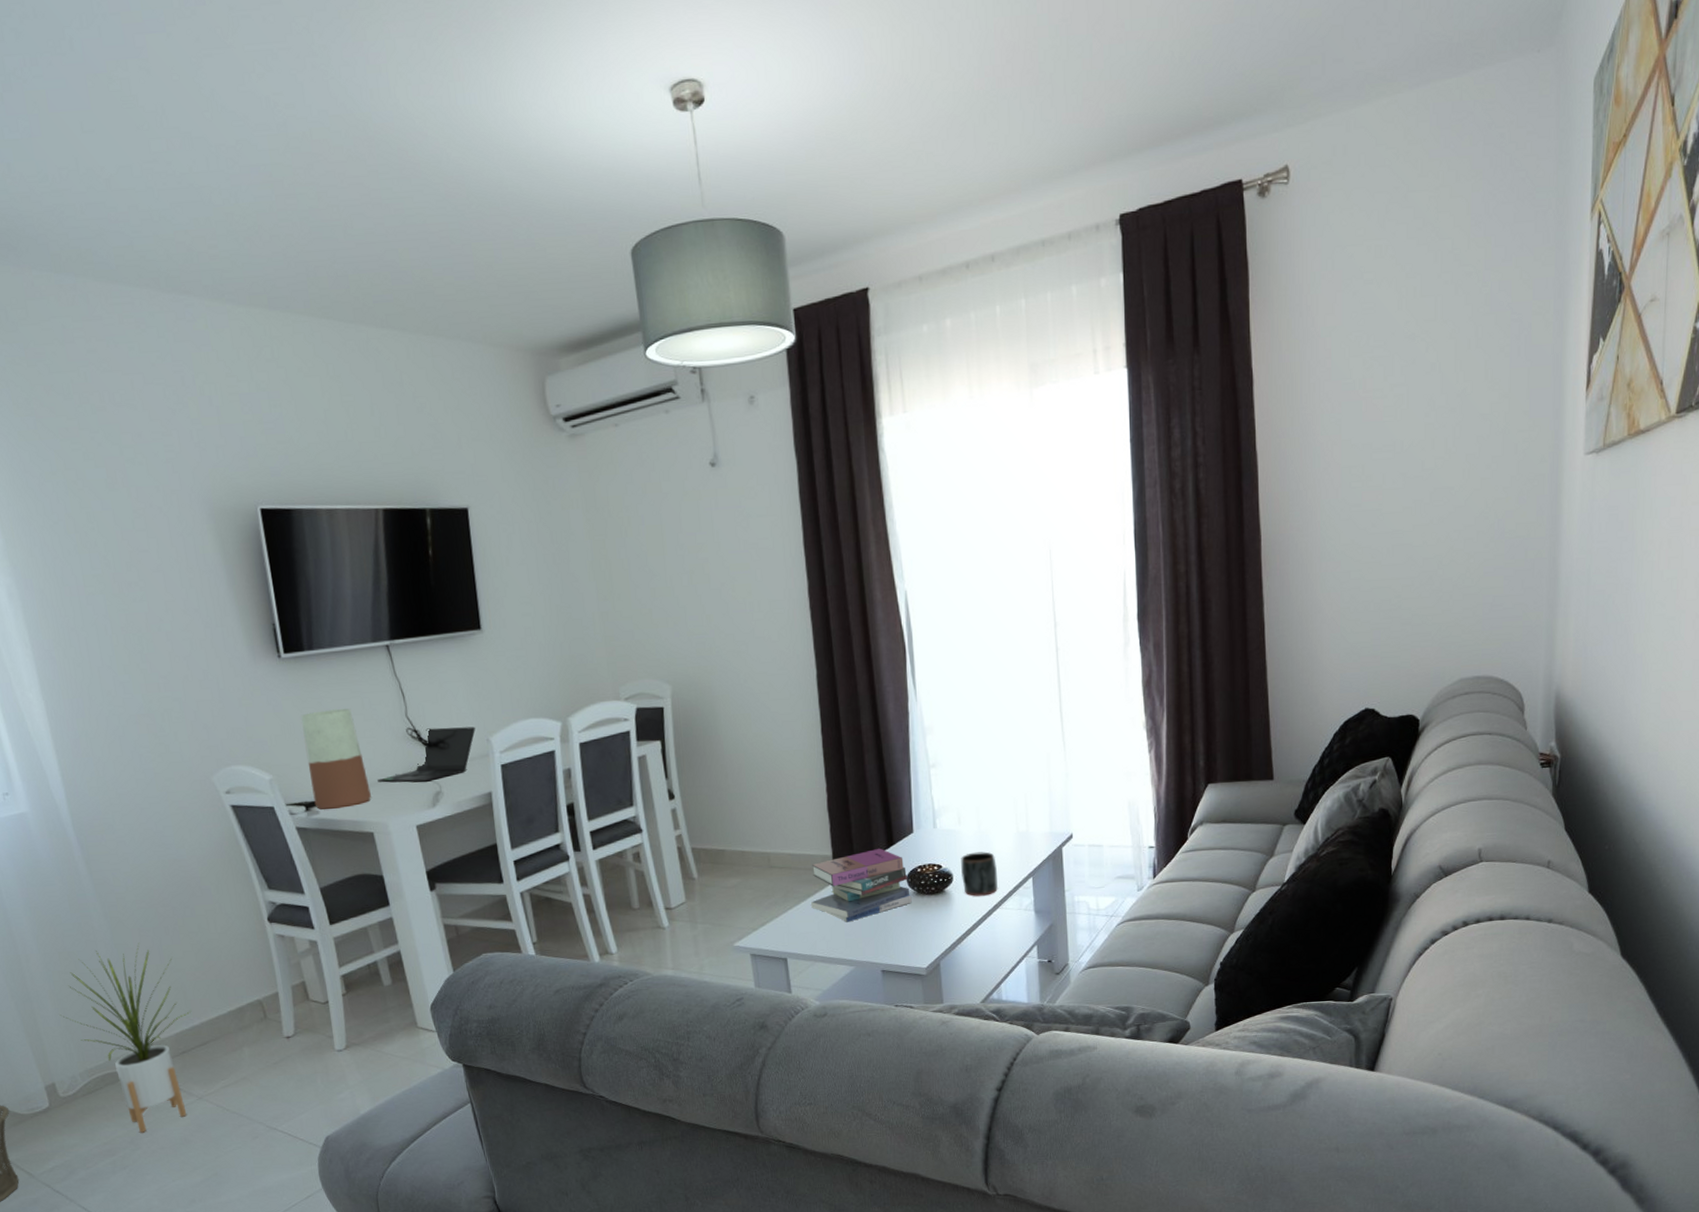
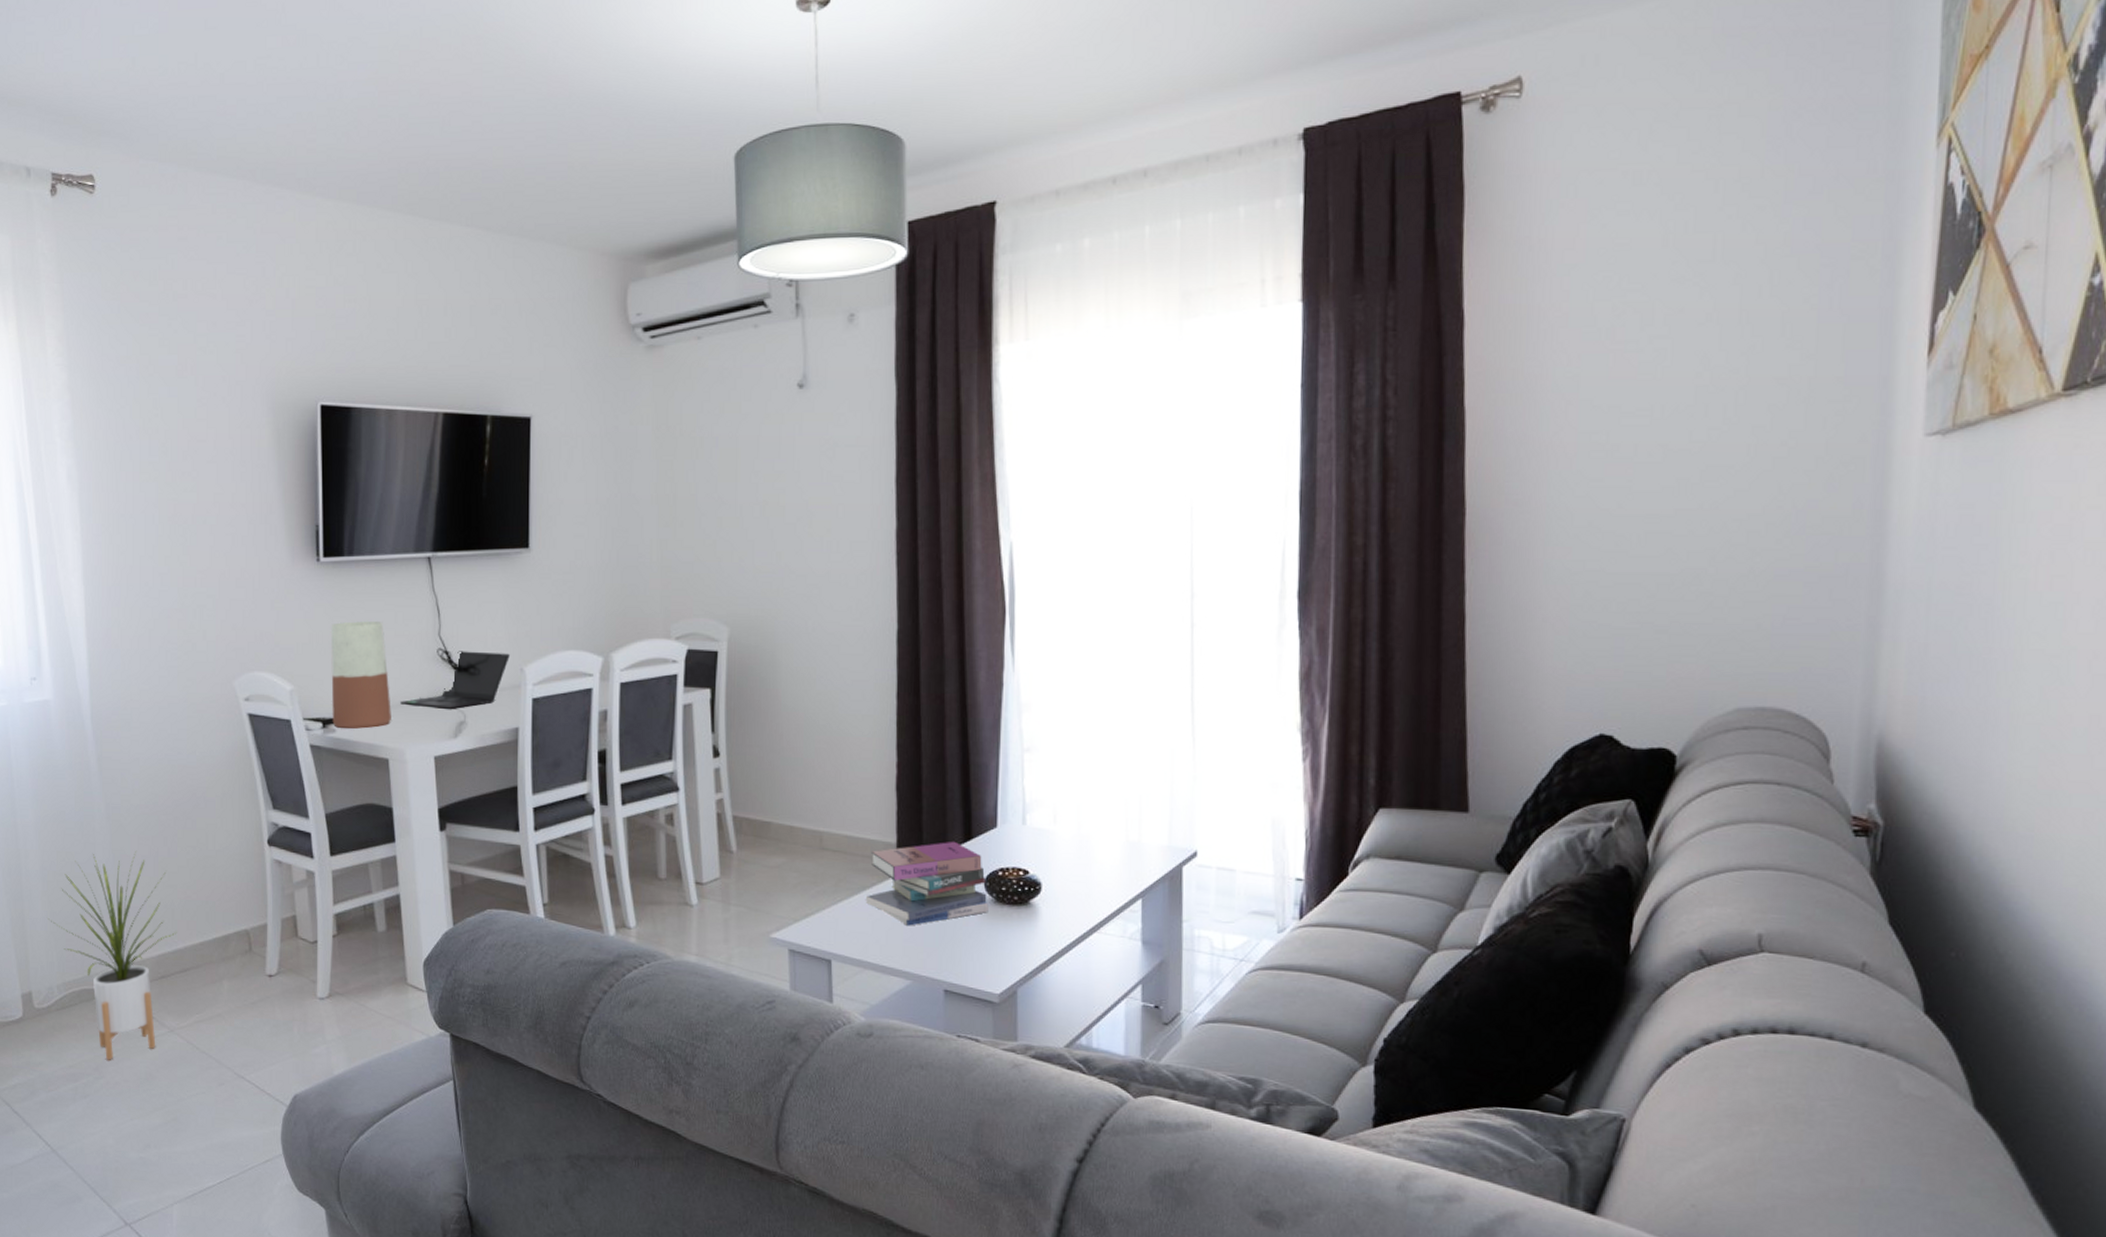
mug: present [961,851,998,896] -> none [1052,859,1098,915]

